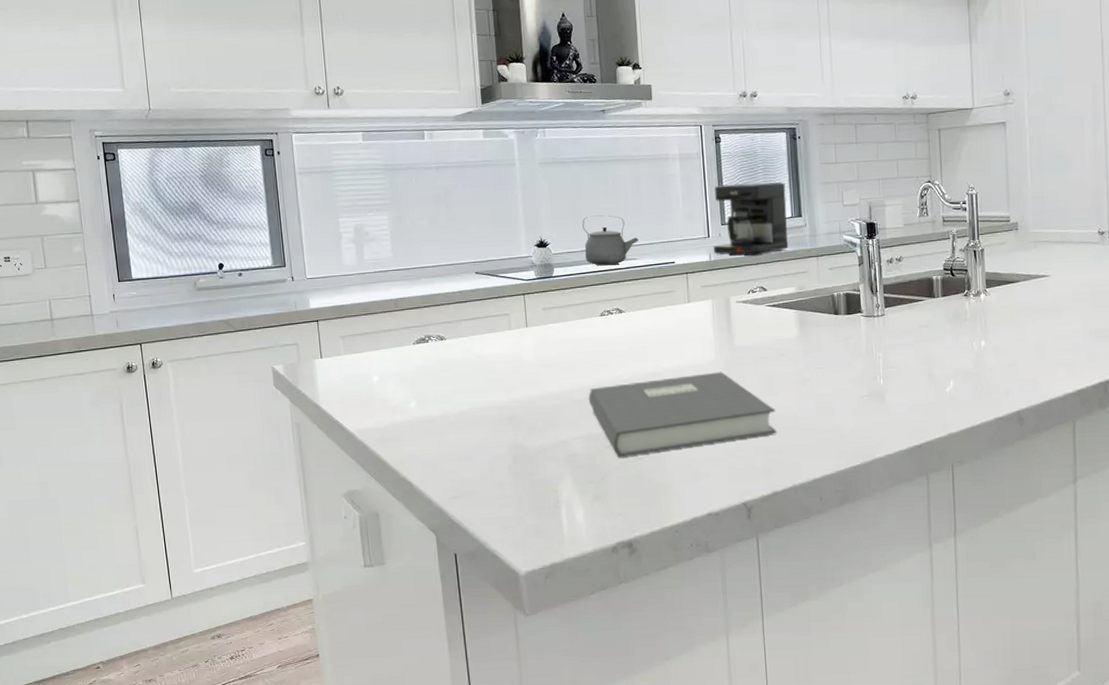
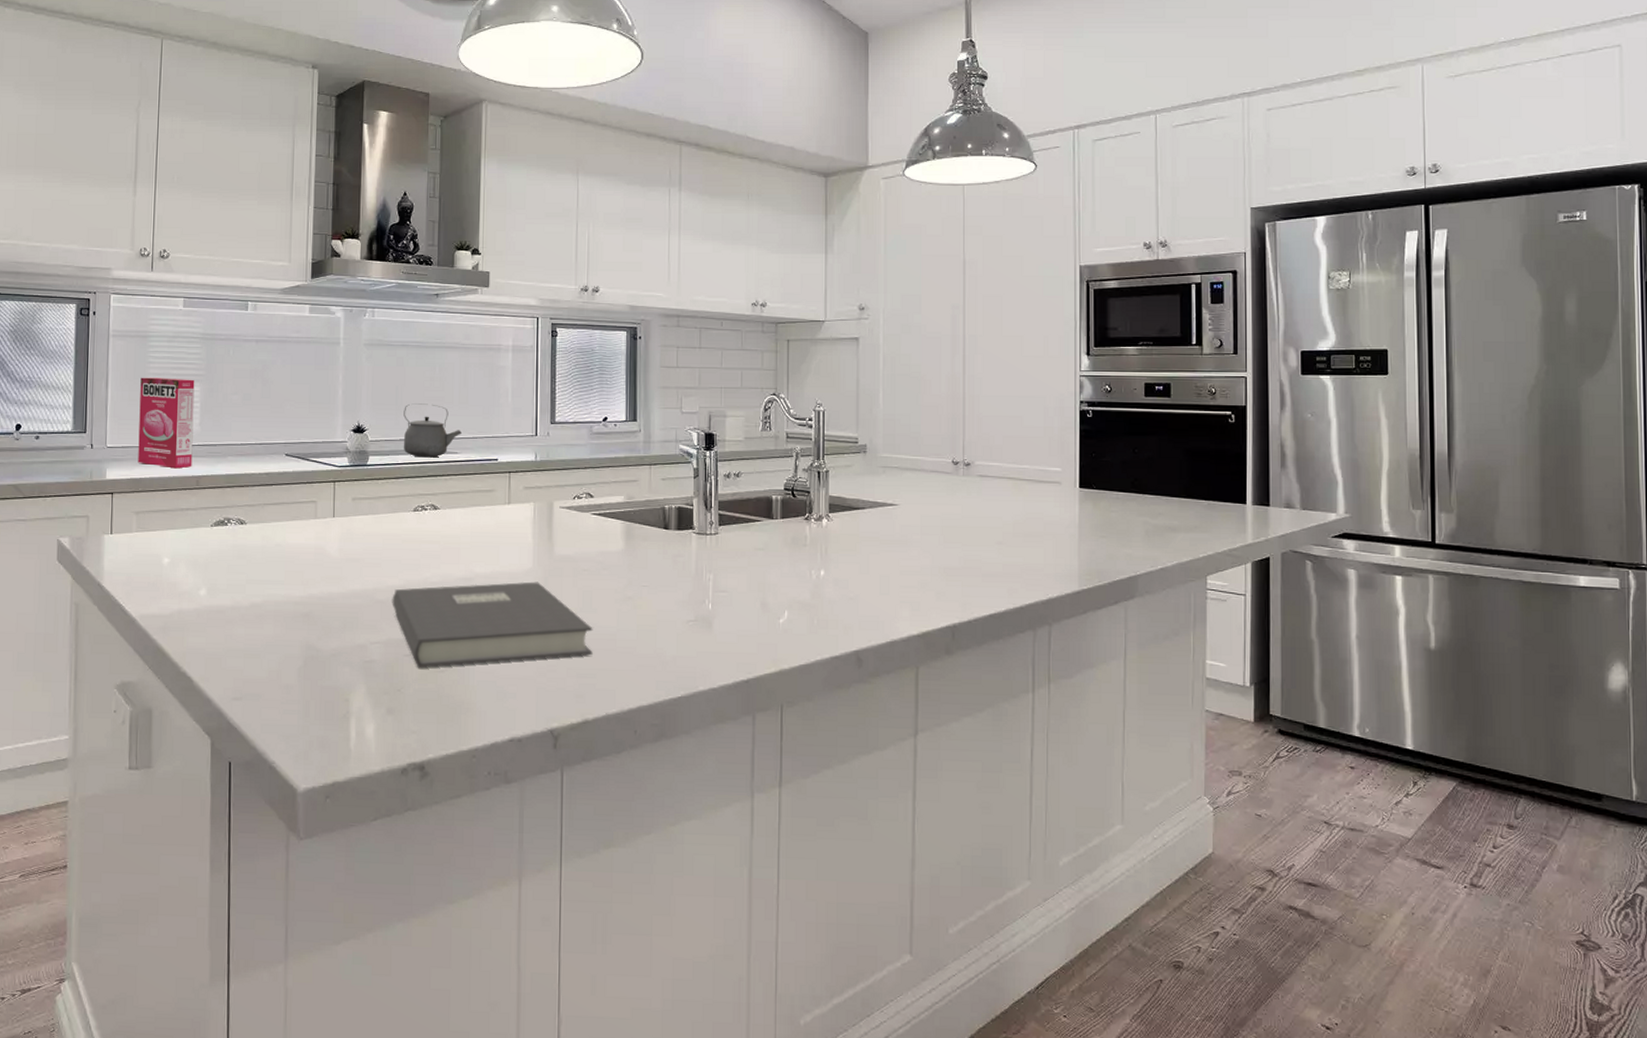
cereal box: none [330,209,389,294] -> present [138,377,195,469]
coffee maker: present [713,182,789,255] -> none [539,381,622,458]

